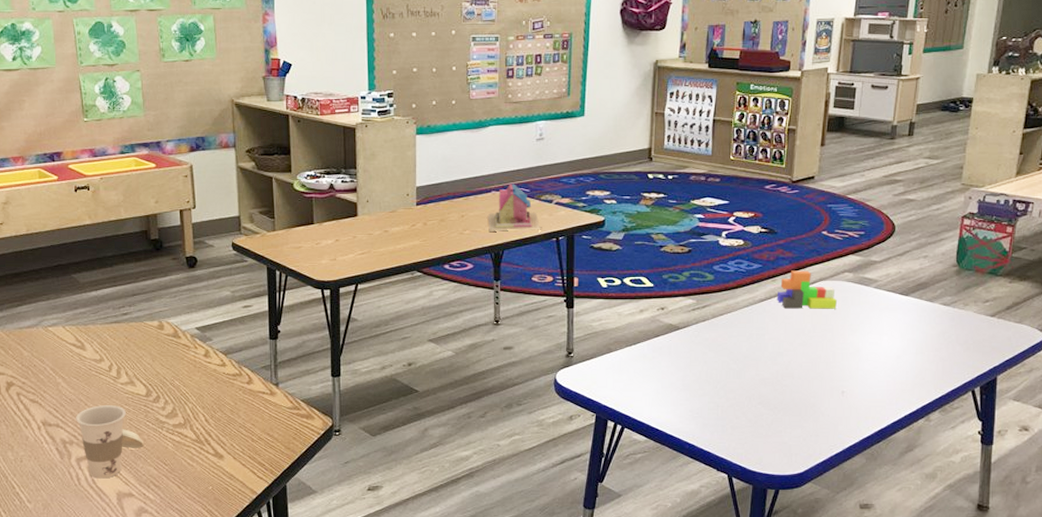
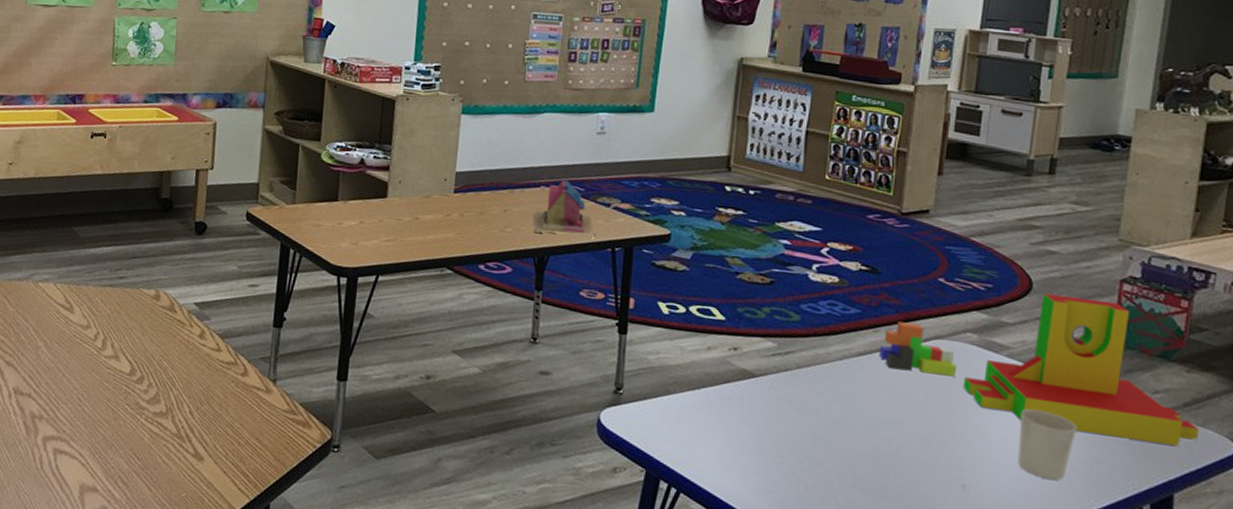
cup: present [76,405,145,479] -> none [50,378,120,466]
toy block set: none [842,234,1017,341] -> present [963,293,1200,447]
cup: none [883,327,927,378] -> present [1018,409,1076,480]

